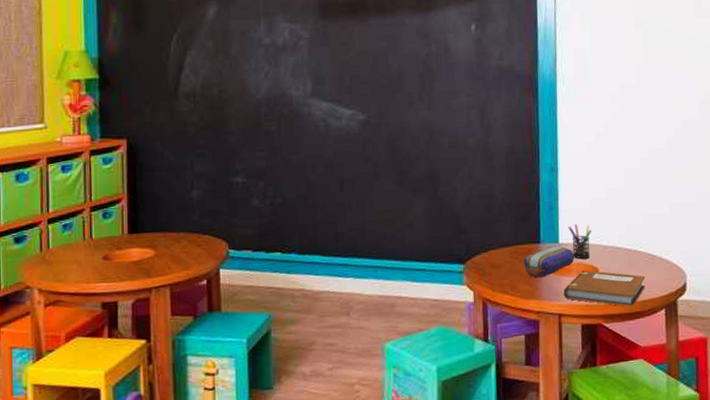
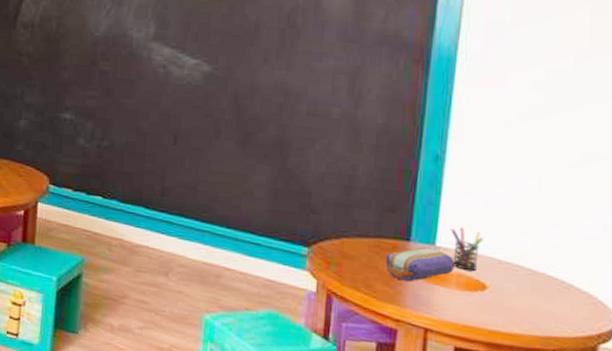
notebook: present [563,270,646,307] -> none [433,283,554,342]

